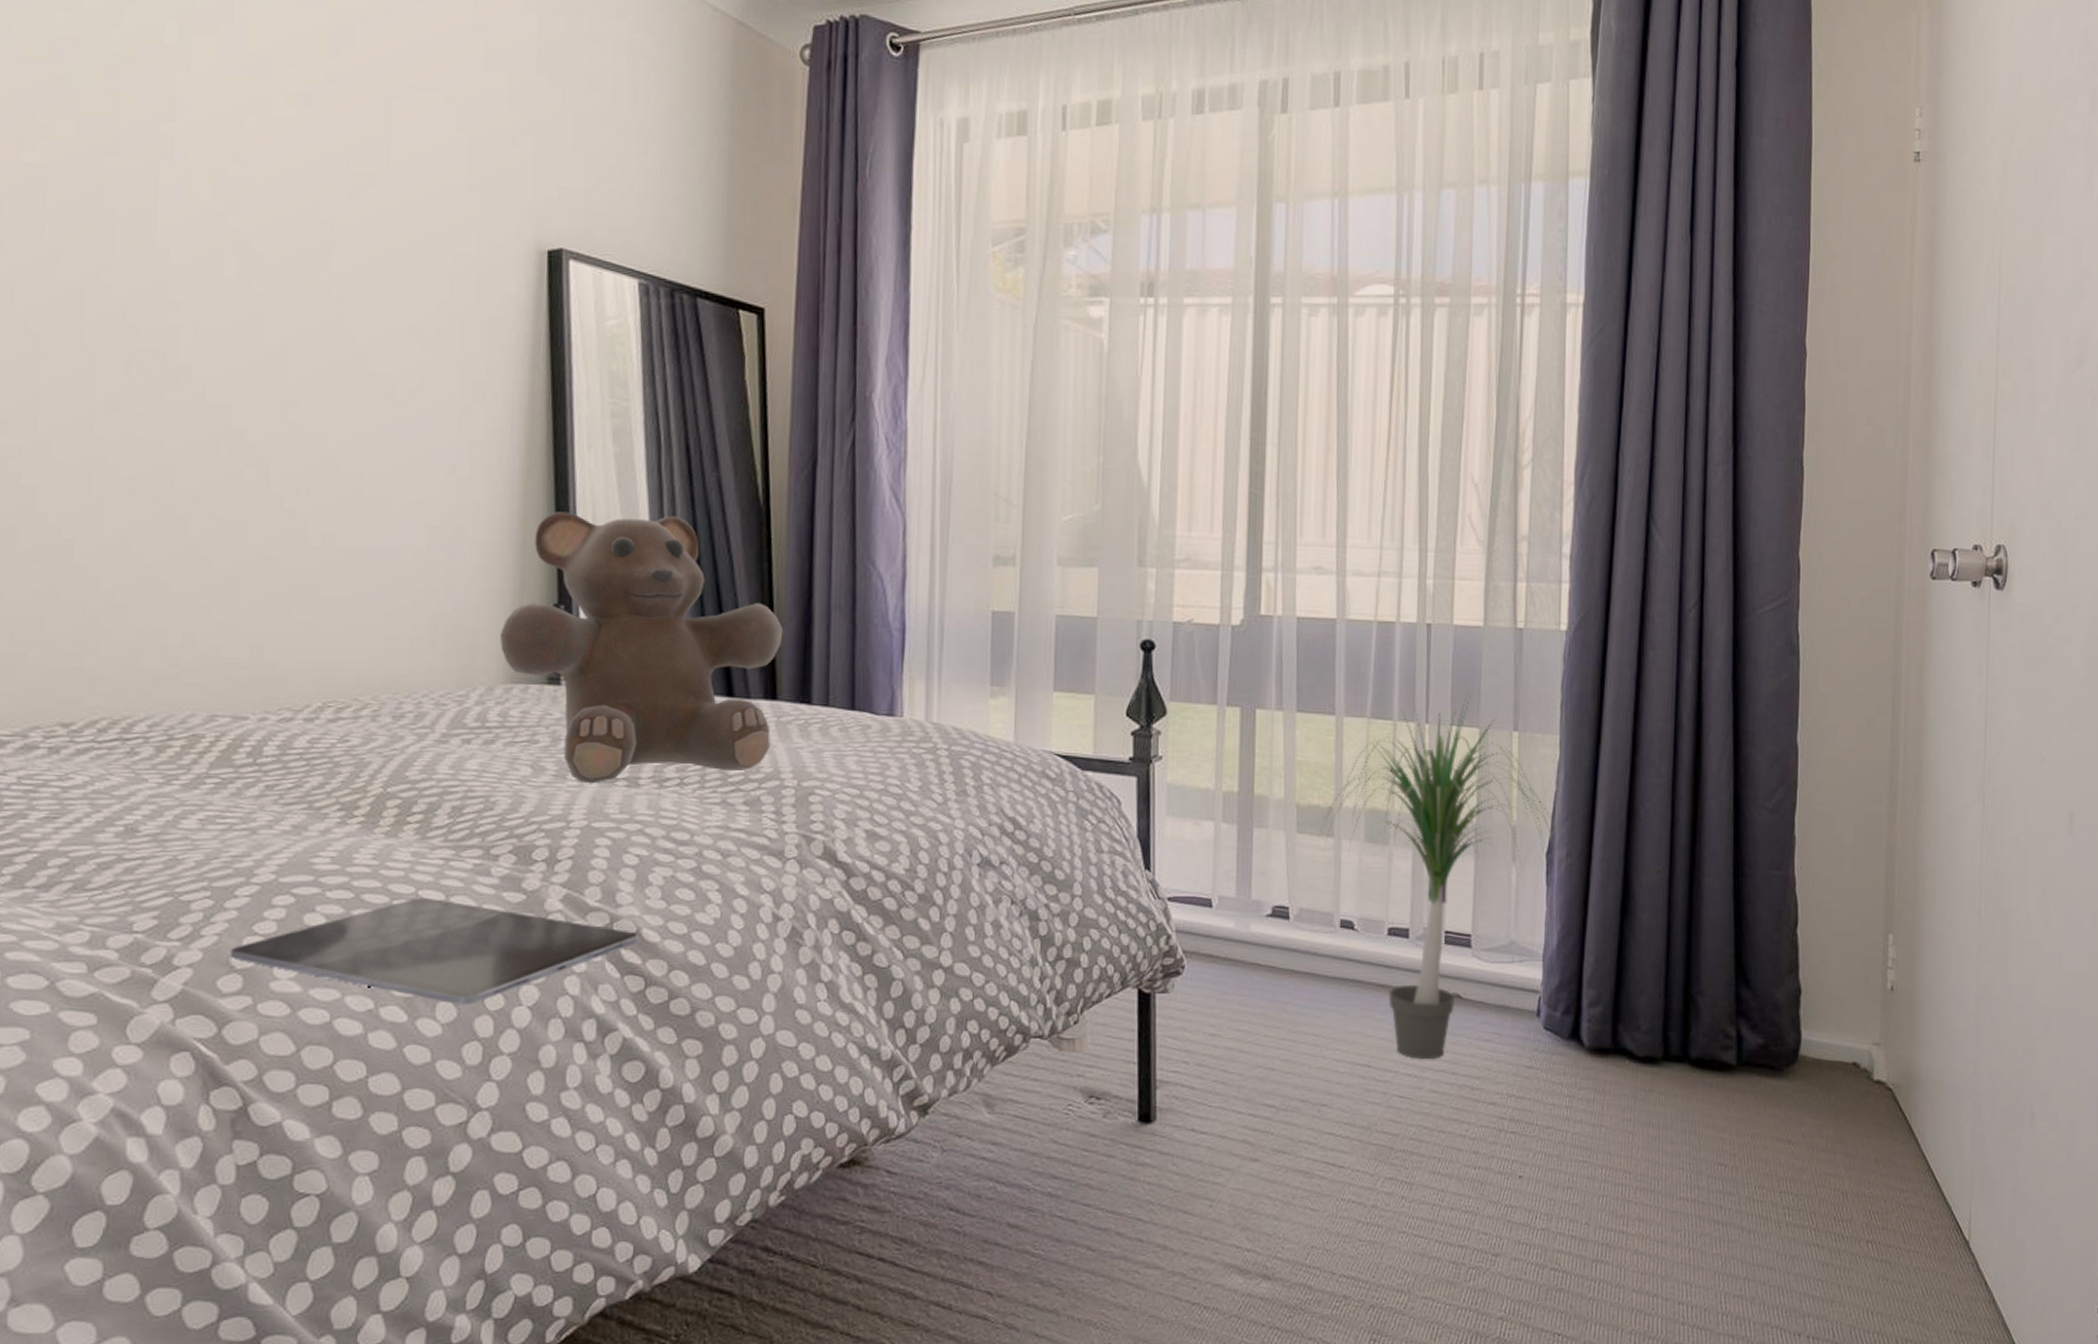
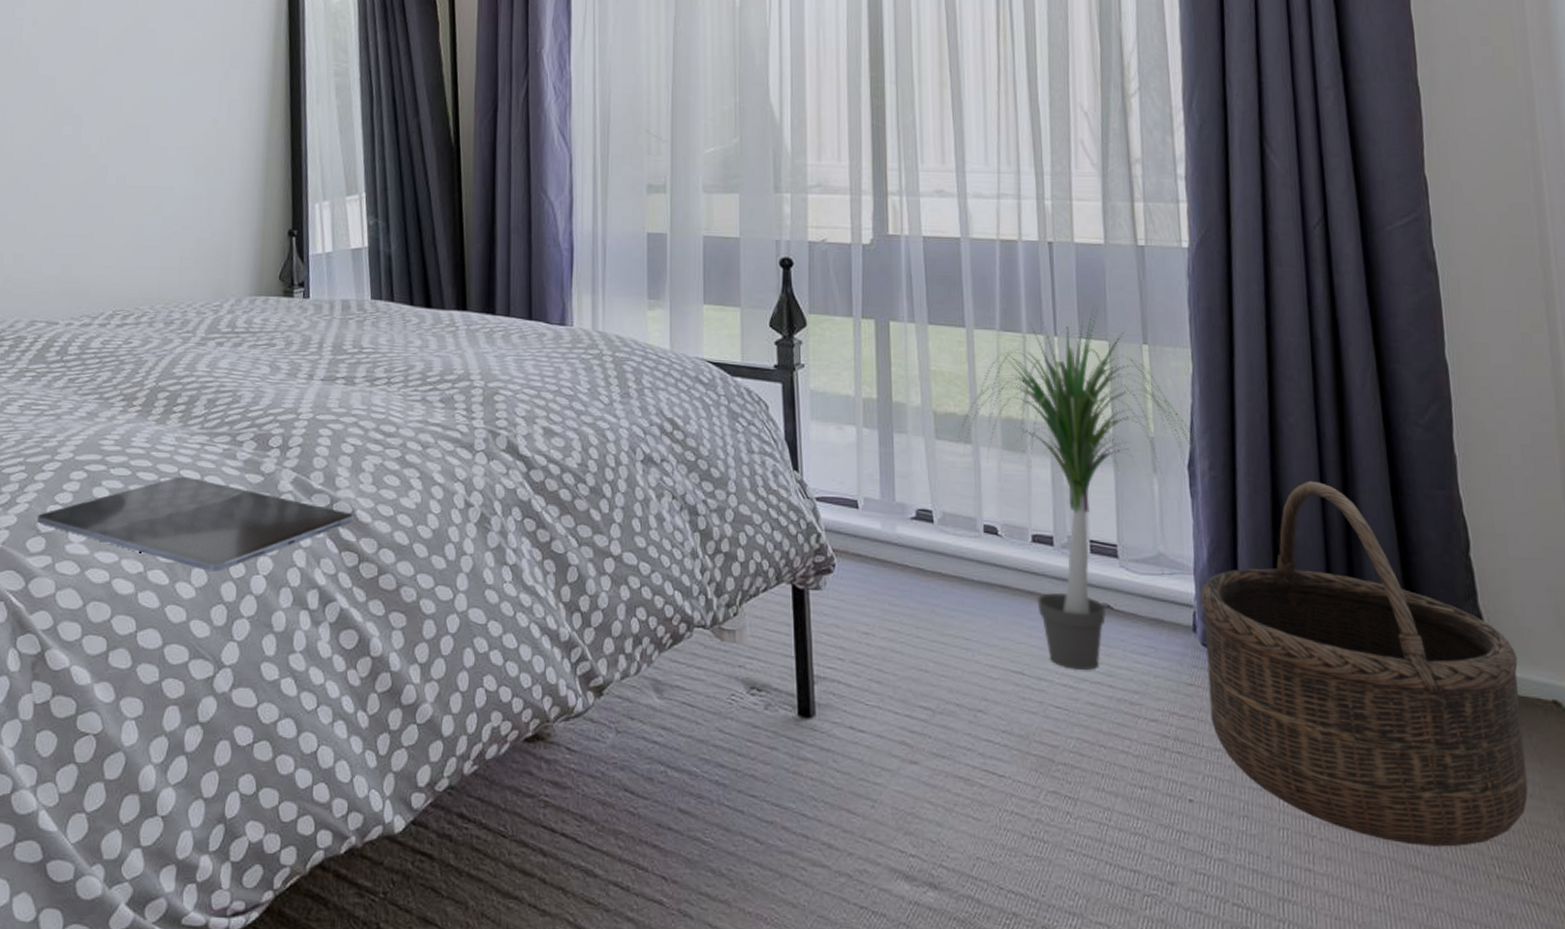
teddy bear: present [499,511,784,784] -> none [247,154,472,382]
basket: none [1546,865,1827,1202] -> present [1200,480,1528,847]

